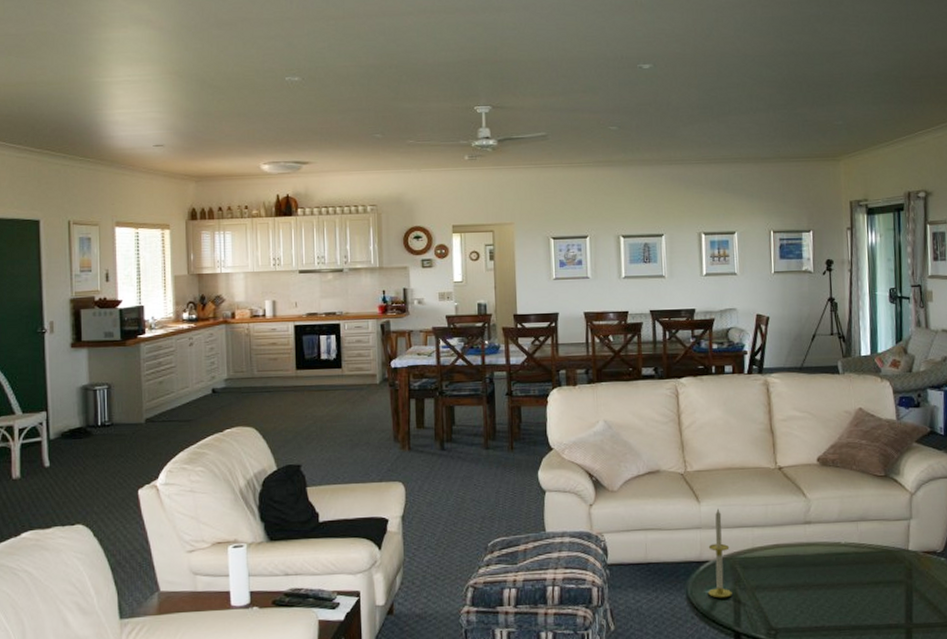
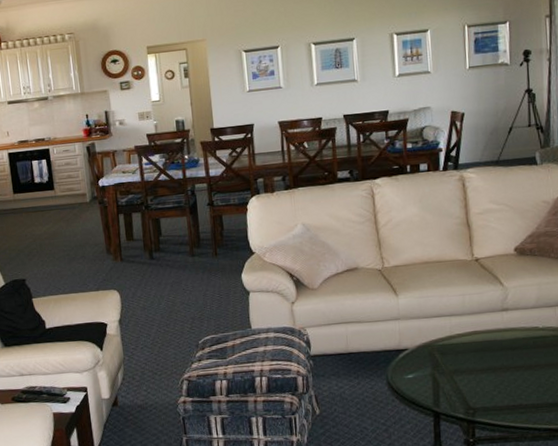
candle: present [708,508,732,598] -> none [407,300,431,383]

